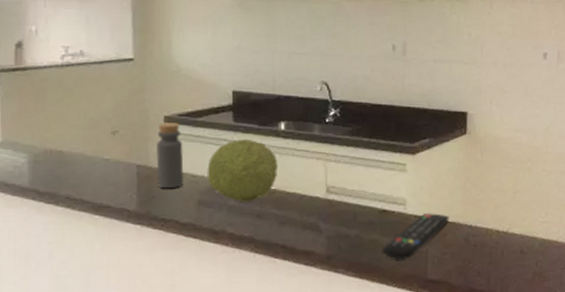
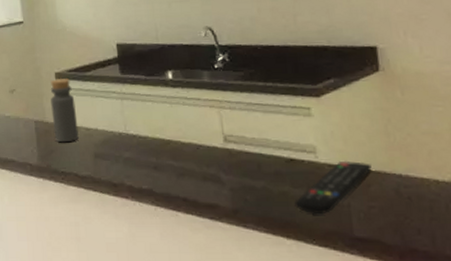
fruit: present [207,138,279,202] -> none [100,90,171,154]

